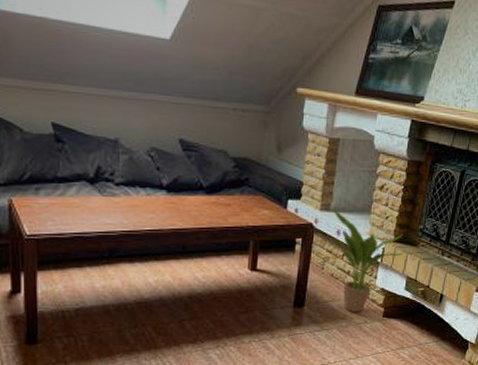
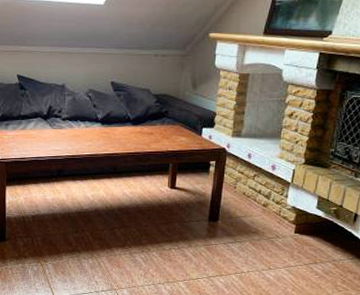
potted plant: present [329,207,405,313] -> none [241,133,316,228]

